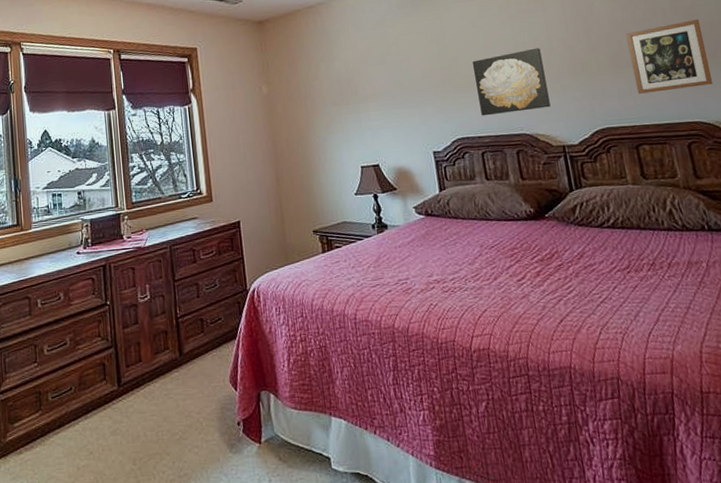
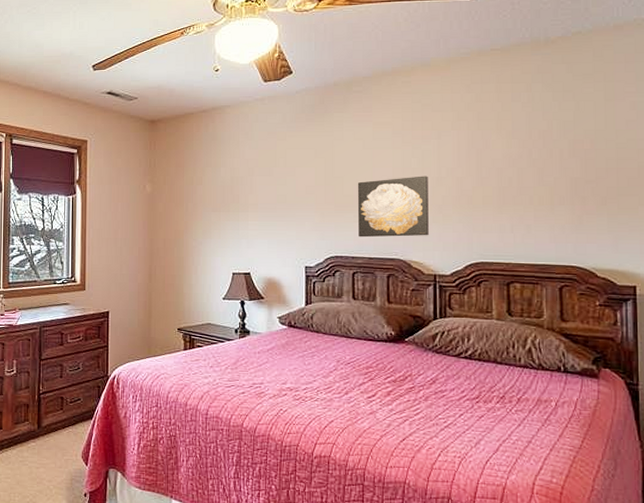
picture frame: present [625,19,712,94] -> none [518,164,597,233]

